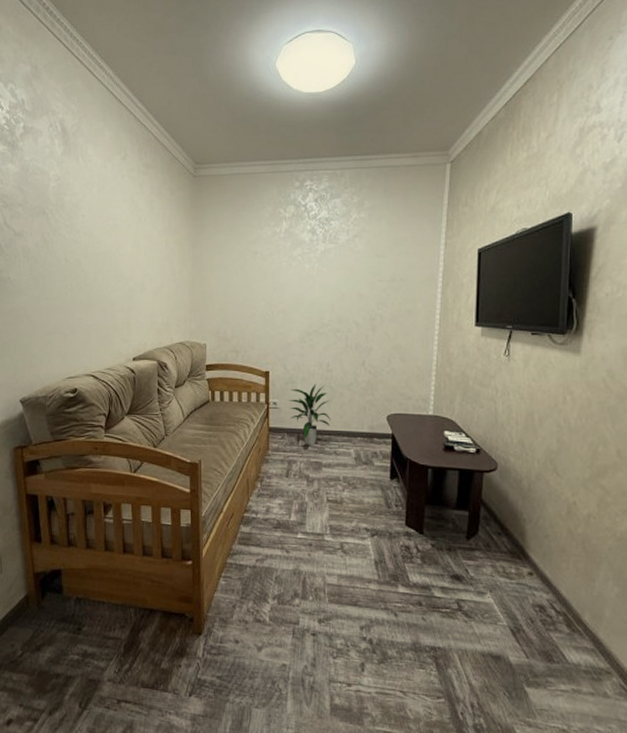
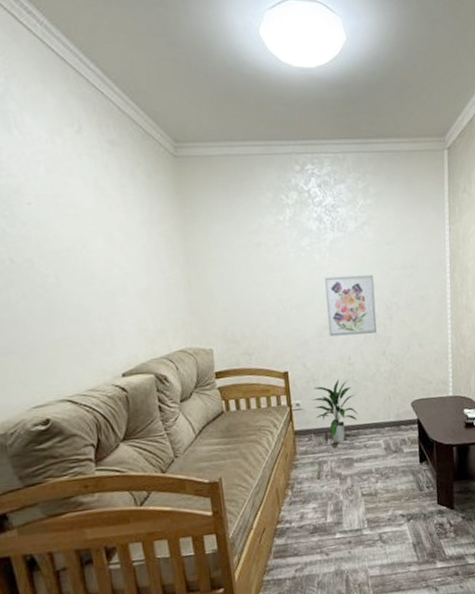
wall art: none [311,286,361,343] -> present [325,275,377,337]

